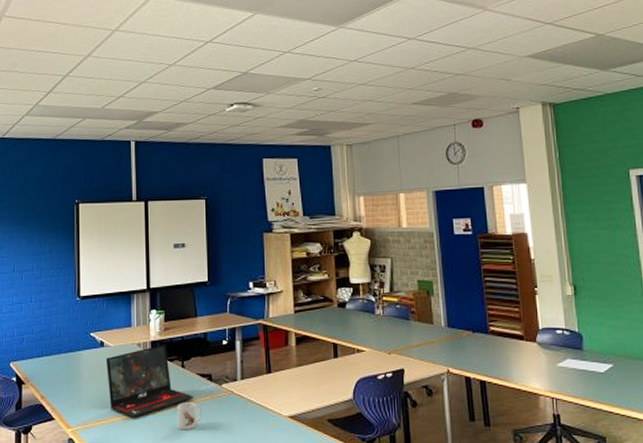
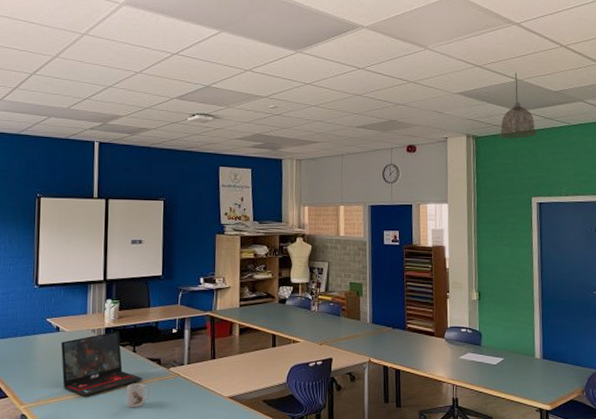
pendant lamp: none [581,26,628,104] -> present [499,72,537,139]

